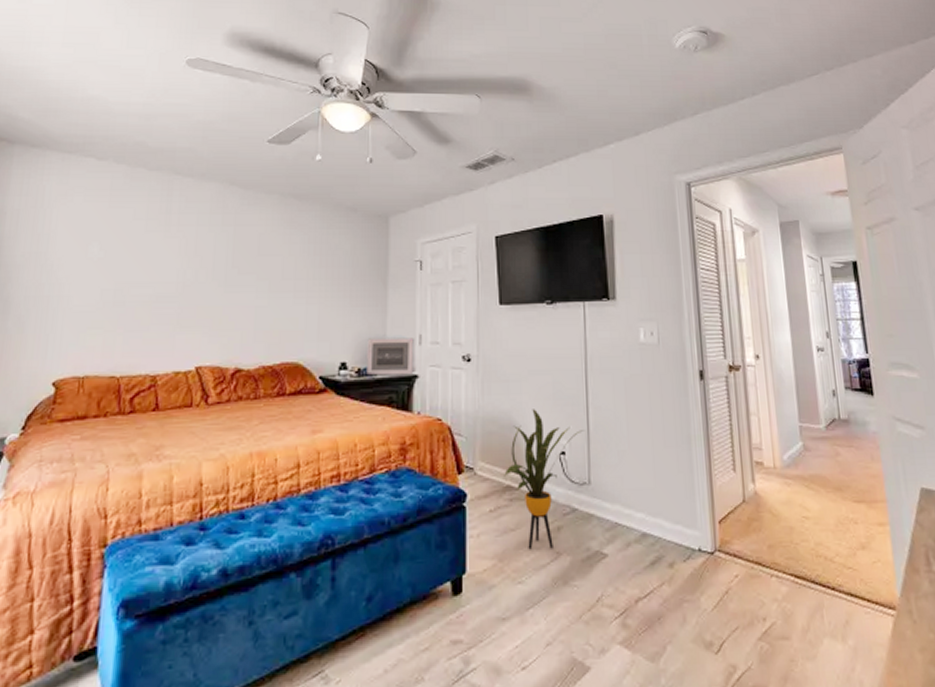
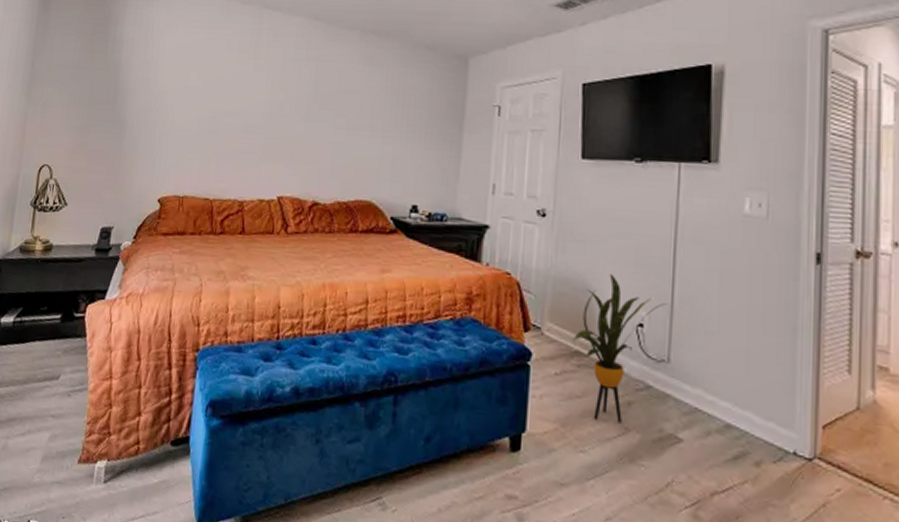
picture frame: present [367,338,414,376] -> none [437,183,487,225]

